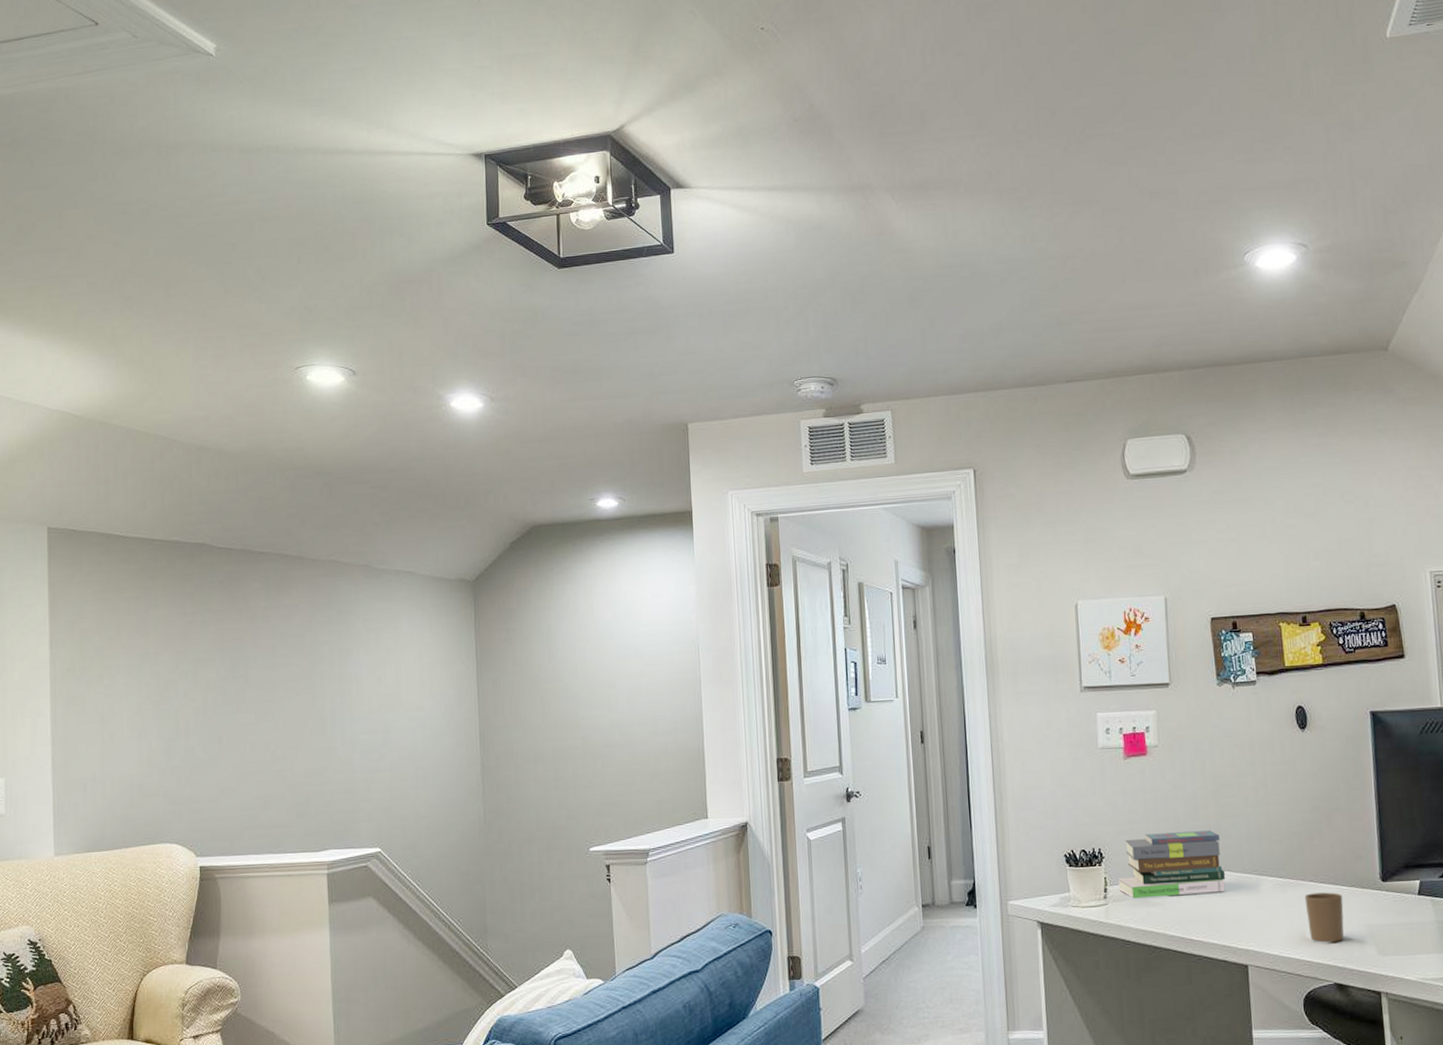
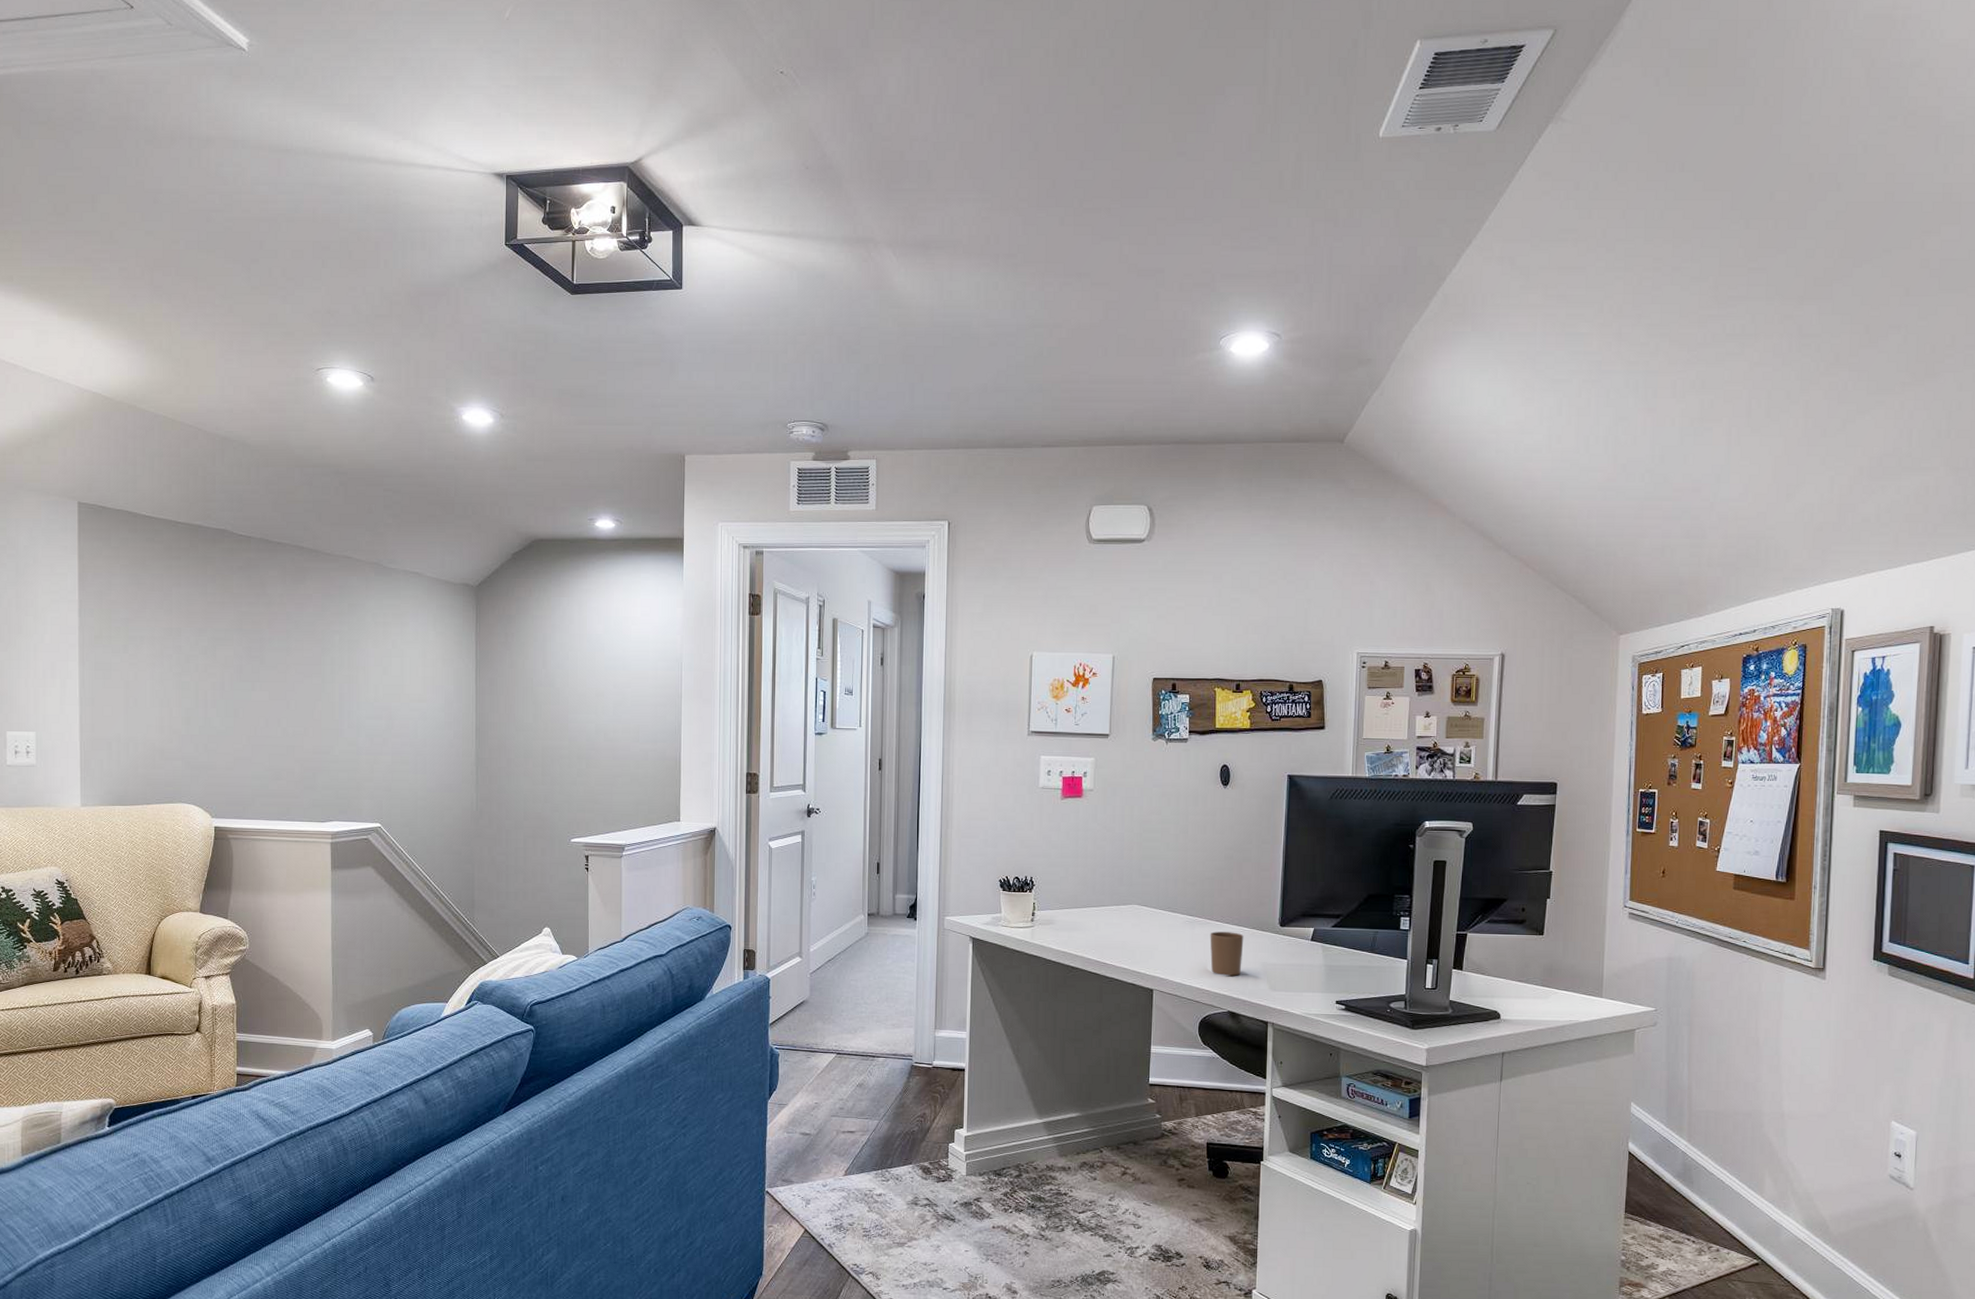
books: present [1117,830,1226,899] -> none [1044,868,1141,924]

